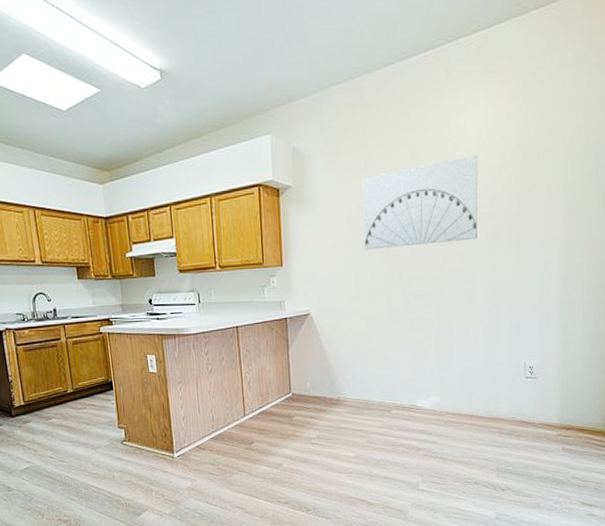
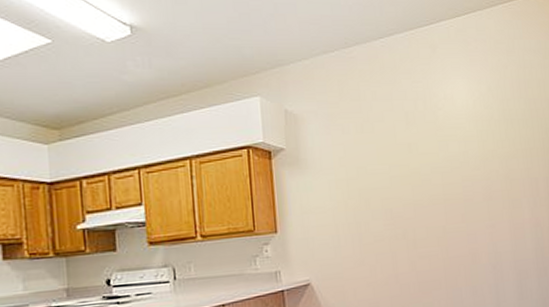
wall art: present [362,154,478,250] -> none [359,121,474,213]

